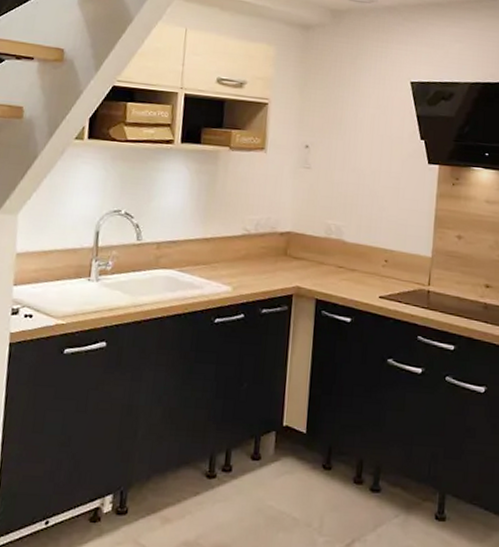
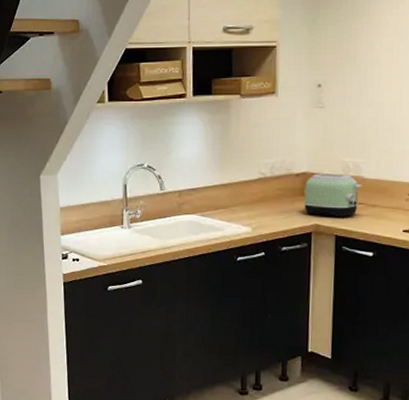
toaster: none [286,234,343,281] -> present [304,174,362,218]

